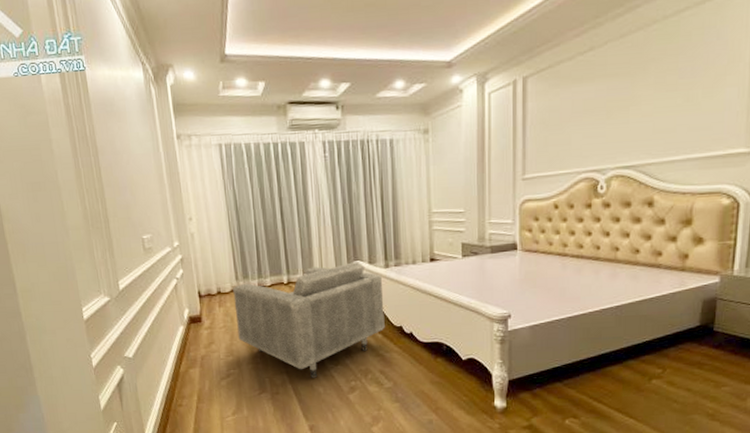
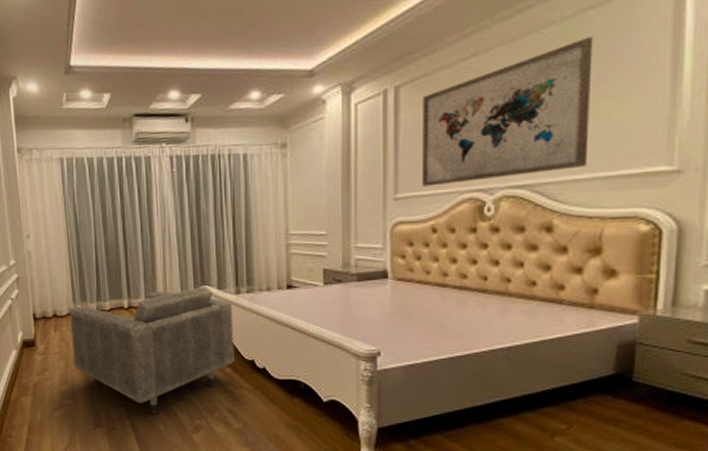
wall art: none [547,34,689,168] -> present [423,36,593,187]

